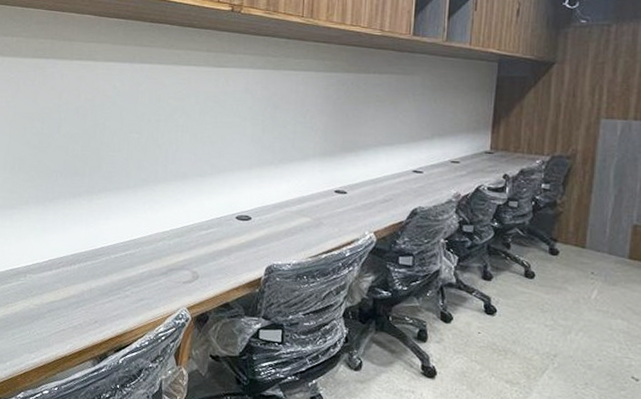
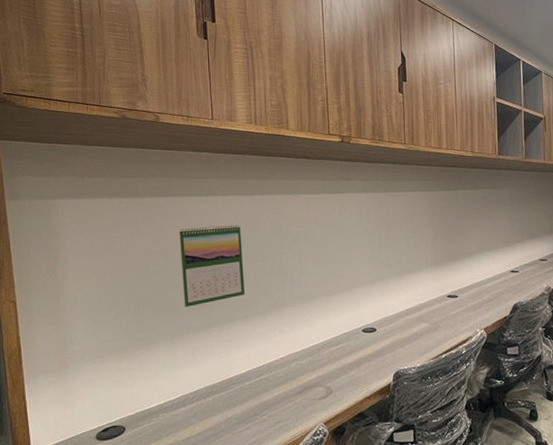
calendar: none [56,91,118,173] -> present [179,224,245,307]

